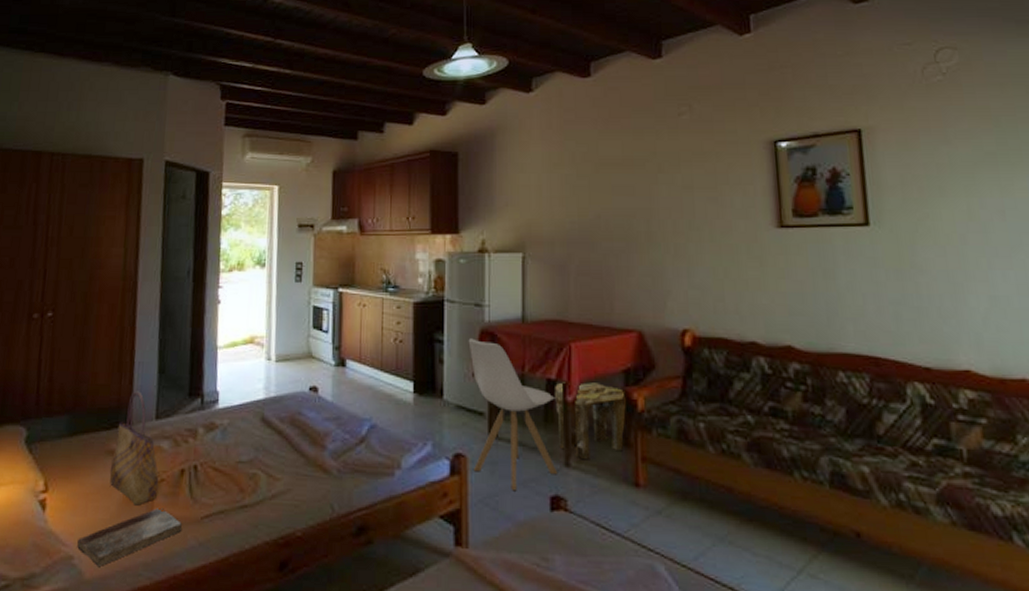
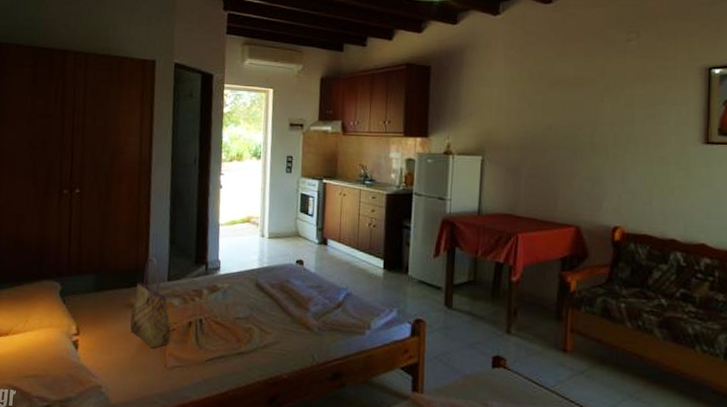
book: present [77,508,182,566] -> none [104,351,189,395]
chair: present [468,338,558,491] -> none [431,226,502,351]
stool: present [555,382,627,460] -> none [502,265,562,329]

